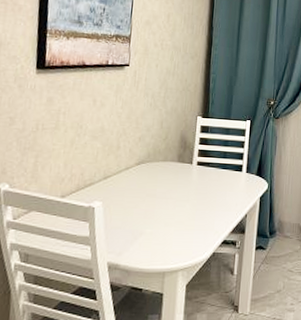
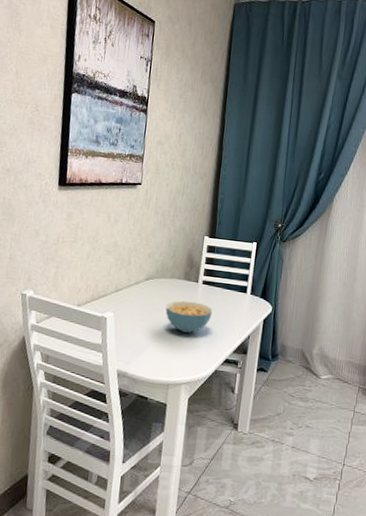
cereal bowl: none [159,183,209,217] -> present [165,300,213,333]

